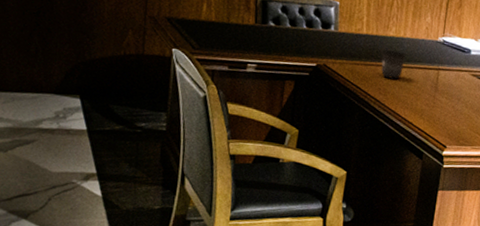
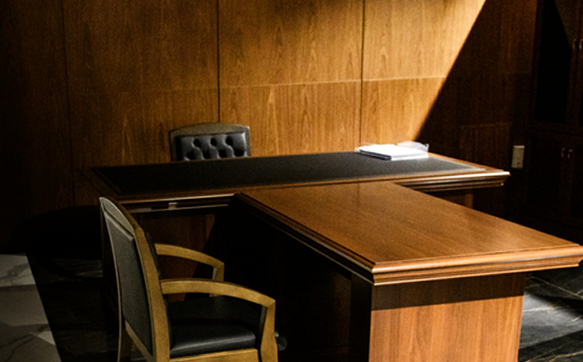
mug: present [381,50,406,79] -> none [297,169,323,199]

